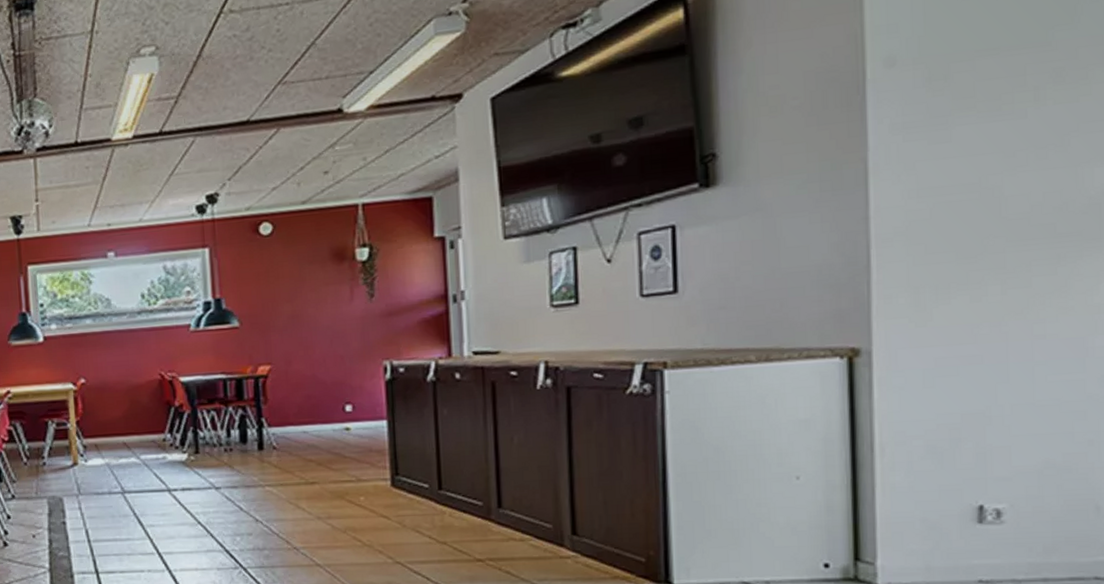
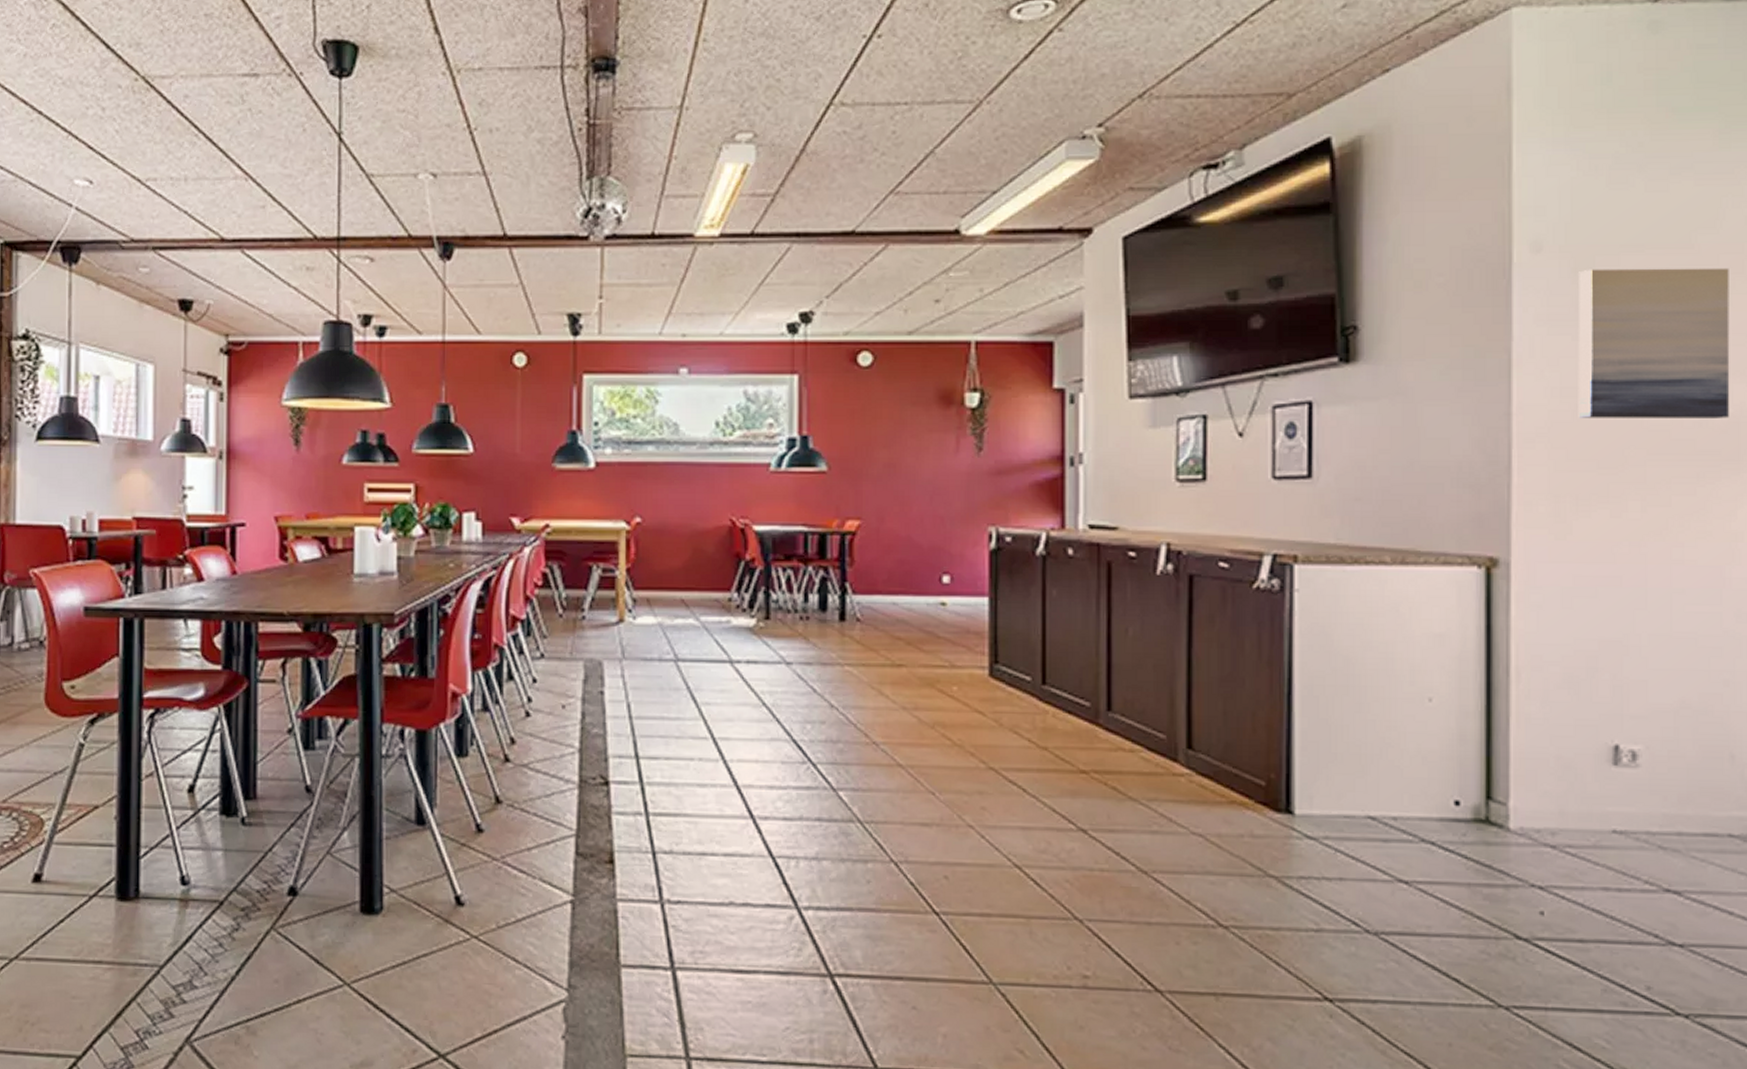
wall art: none [933,59,1091,215] -> present [1578,268,1730,418]

